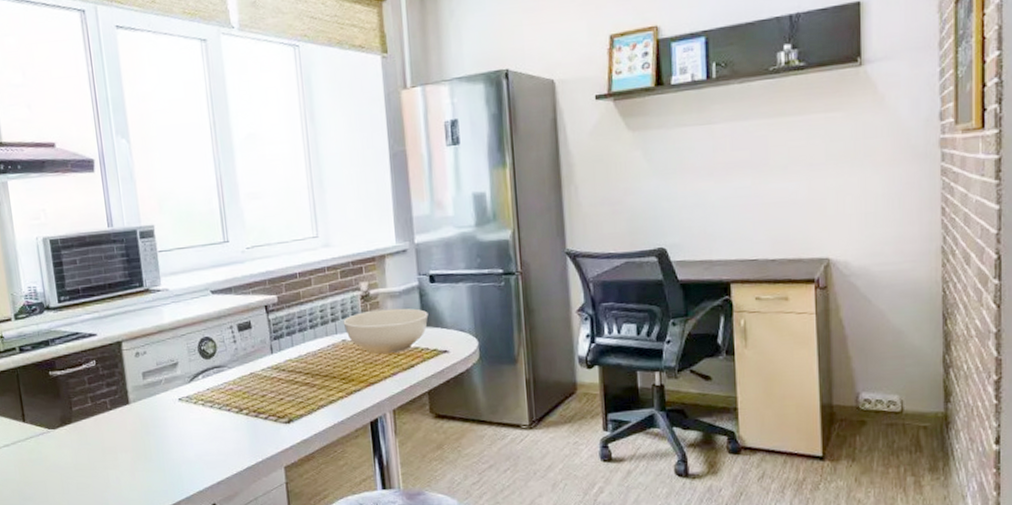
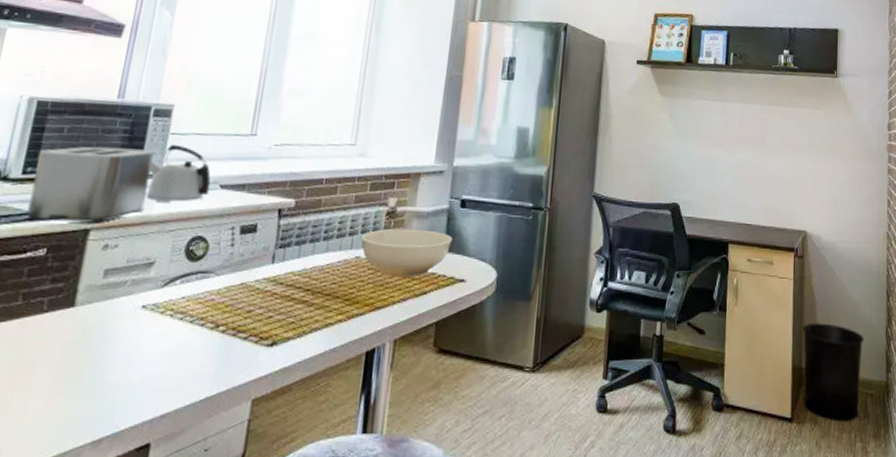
toaster: none [65,268,156,340] -> present [26,146,154,223]
kettle: none [150,260,204,313] -> present [145,144,211,203]
waste bin: none [831,356,913,457] -> present [802,323,864,422]

